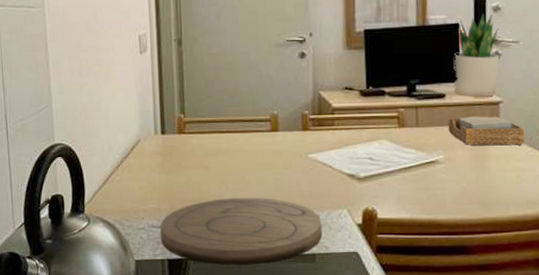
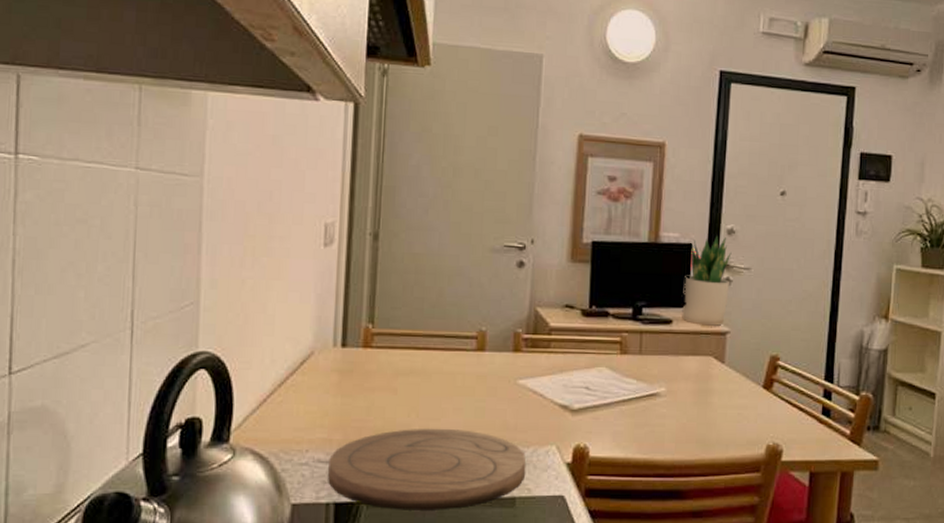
napkin holder: present [448,116,525,146] -> none [672,346,750,380]

